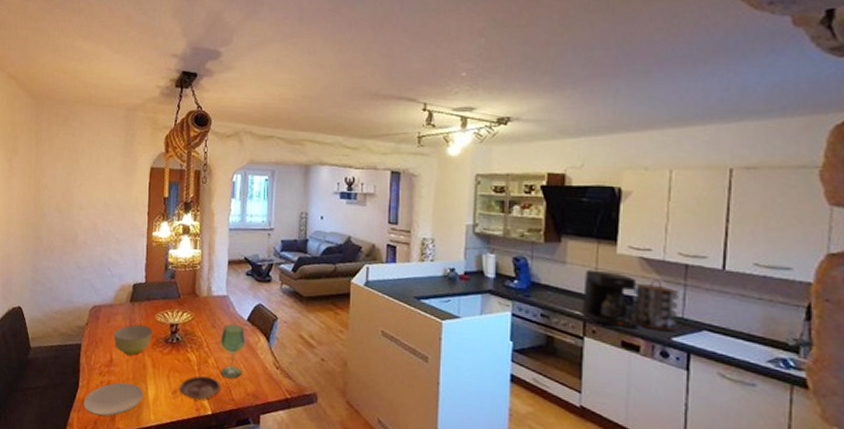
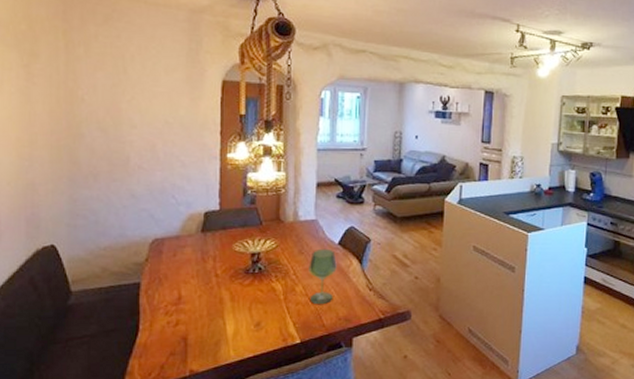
plate: present [83,382,143,416] -> none [146,320,221,359]
bowl: present [113,325,152,355] -> none [181,257,230,290]
plate: present [179,375,221,400] -> none [262,305,311,331]

